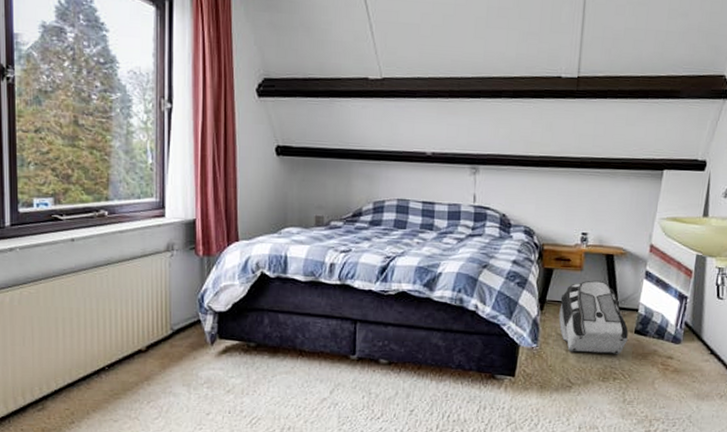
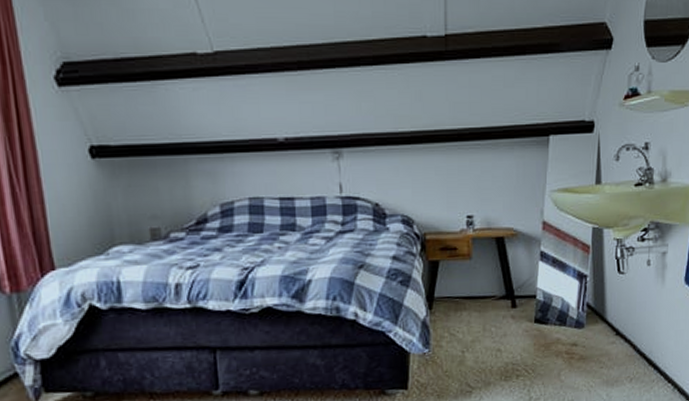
backpack: present [558,280,628,355] -> none [450,268,528,353]

